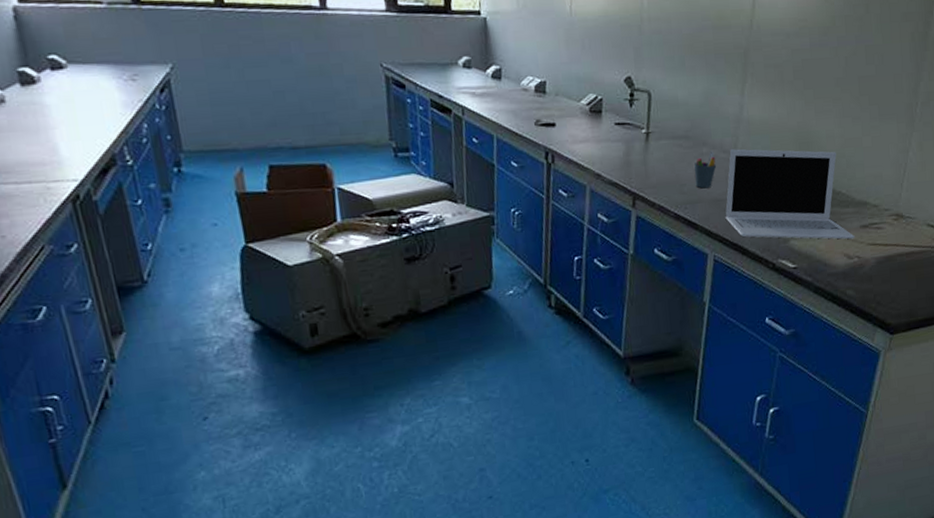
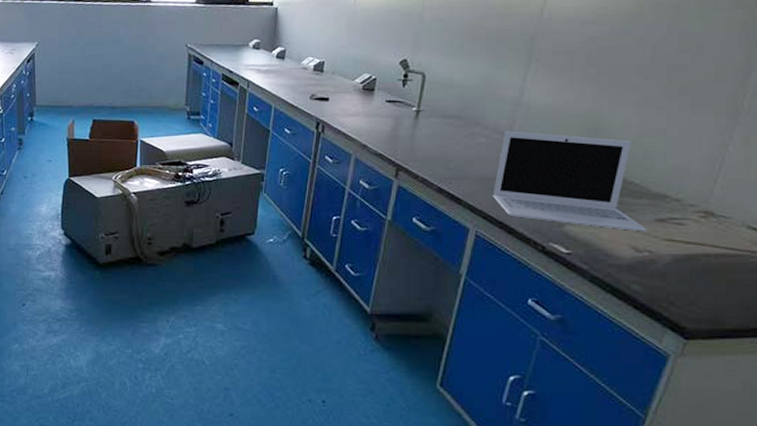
pen holder: present [694,151,717,189] -> none [463,131,488,166]

